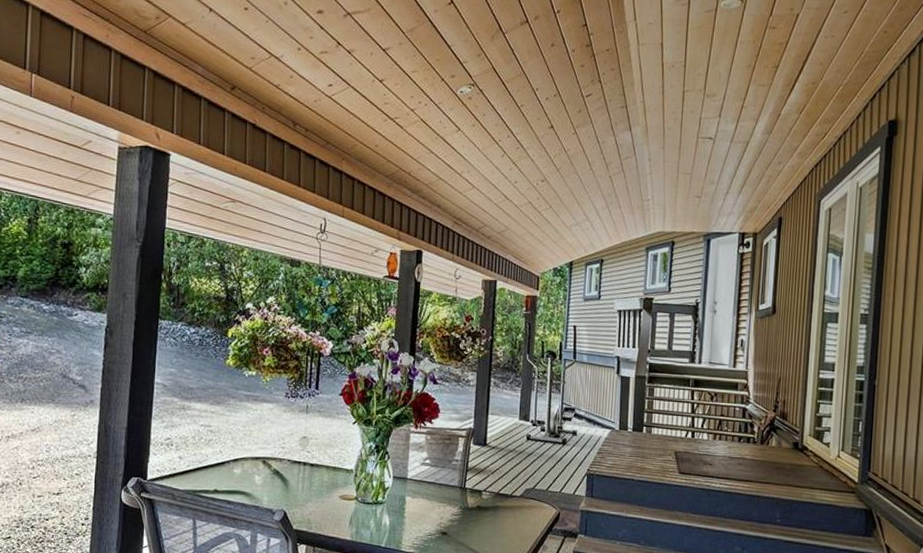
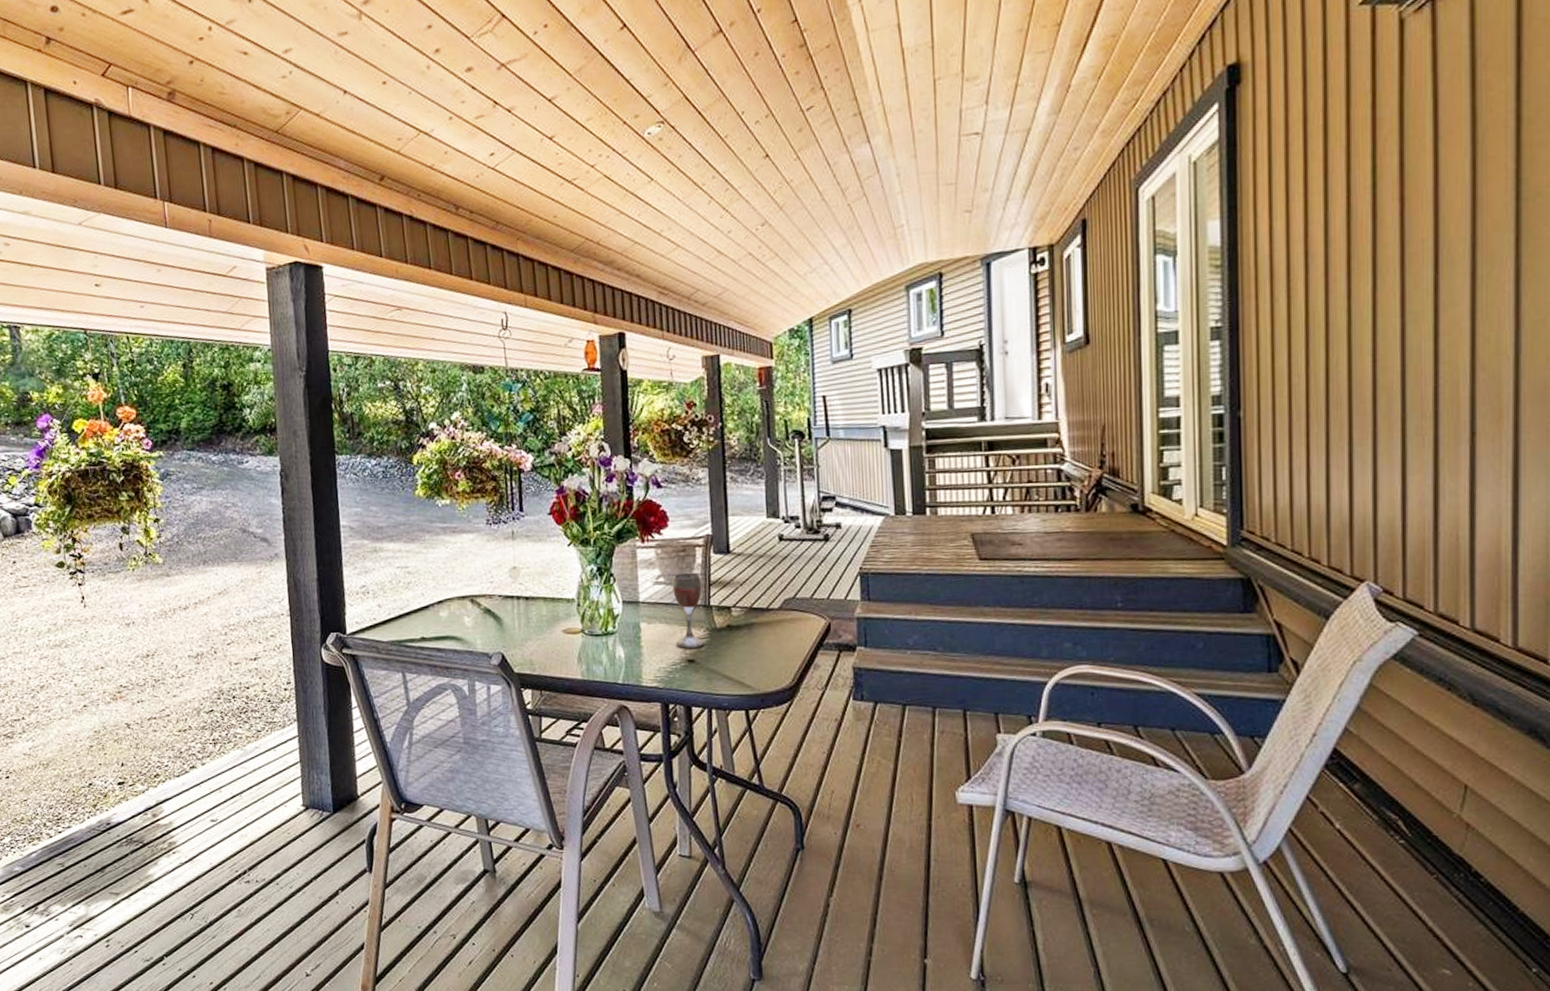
cup: none [434,458,461,522] -> present [672,572,704,648]

